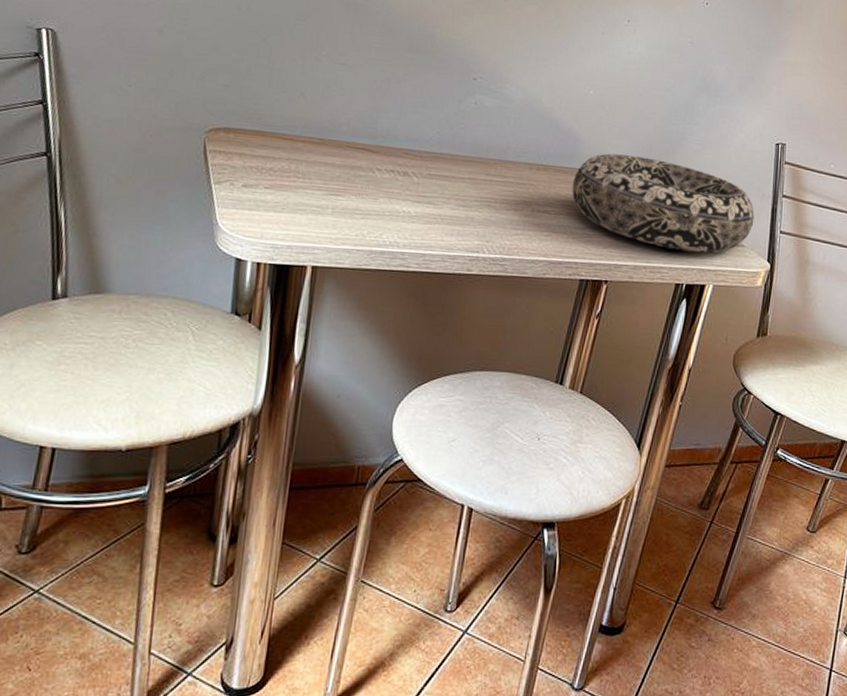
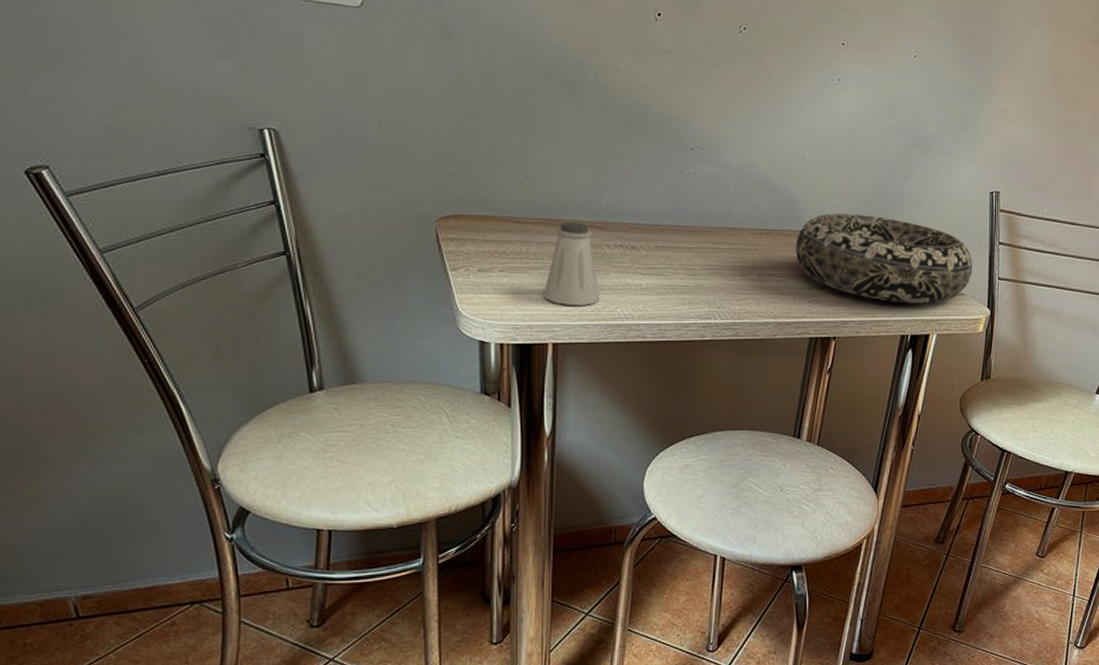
saltshaker: none [307,142,366,230] -> present [543,222,600,305]

